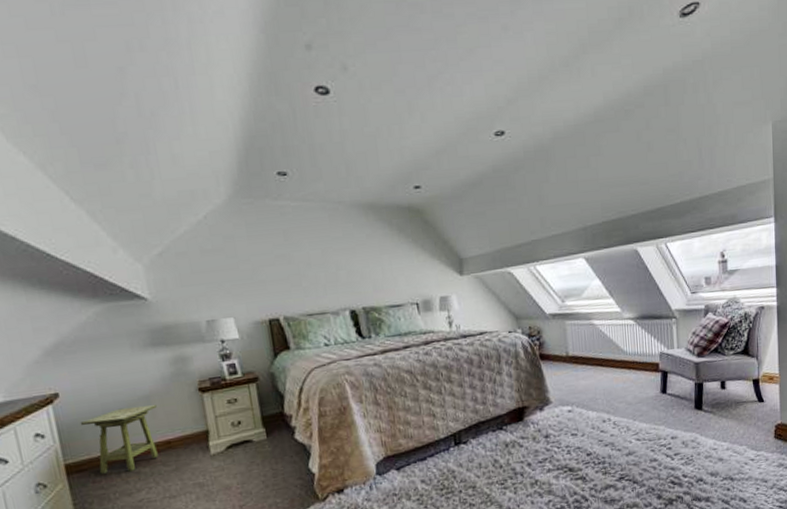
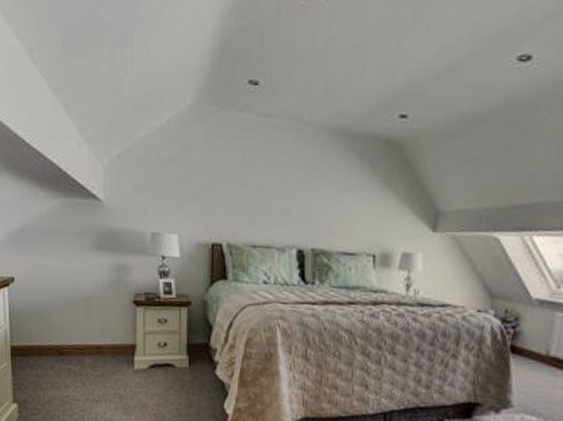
side table: present [80,405,159,475] -> none [28,304,94,368]

